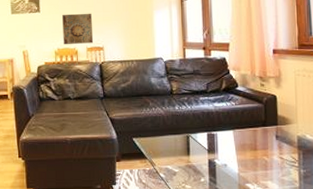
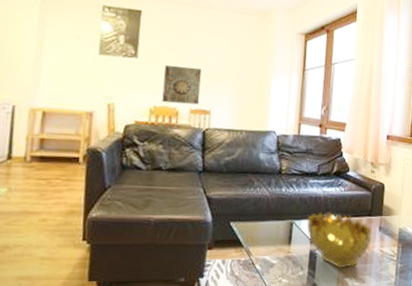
decorative bowl: none [202,125,269,175] -> present [307,212,372,269]

